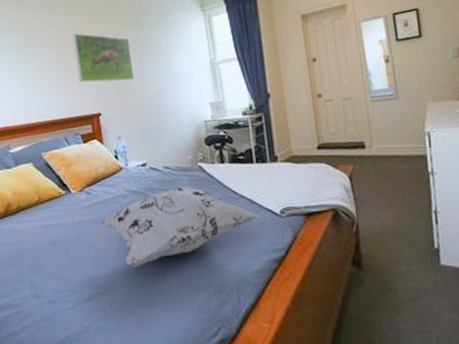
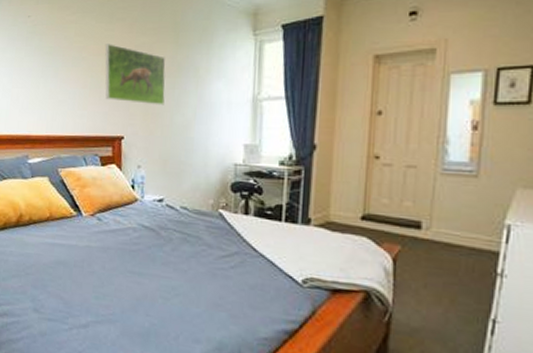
decorative pillow: present [101,186,260,268] -> none [108,231,278,306]

